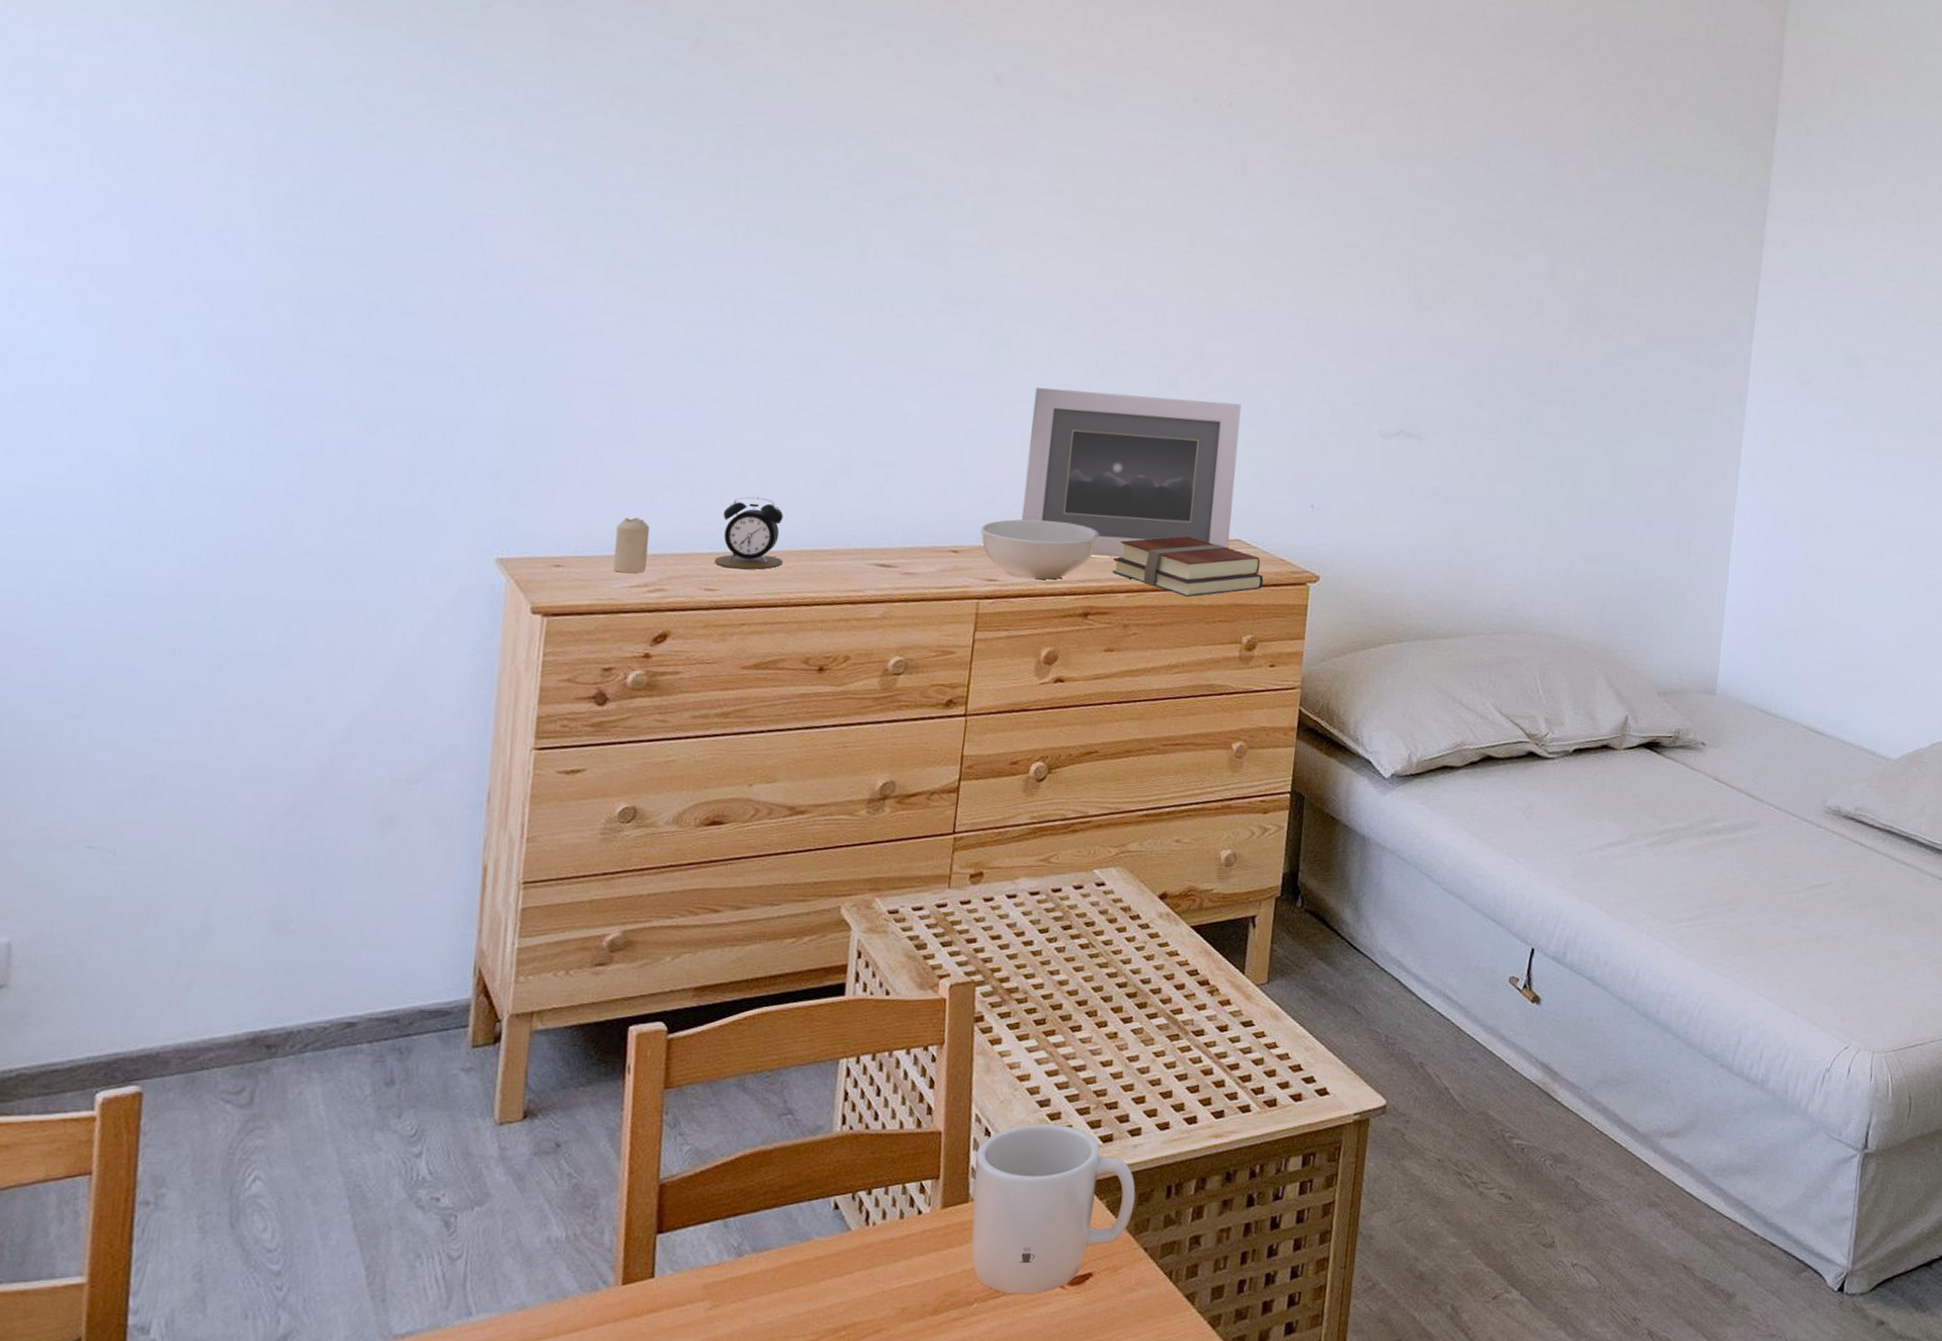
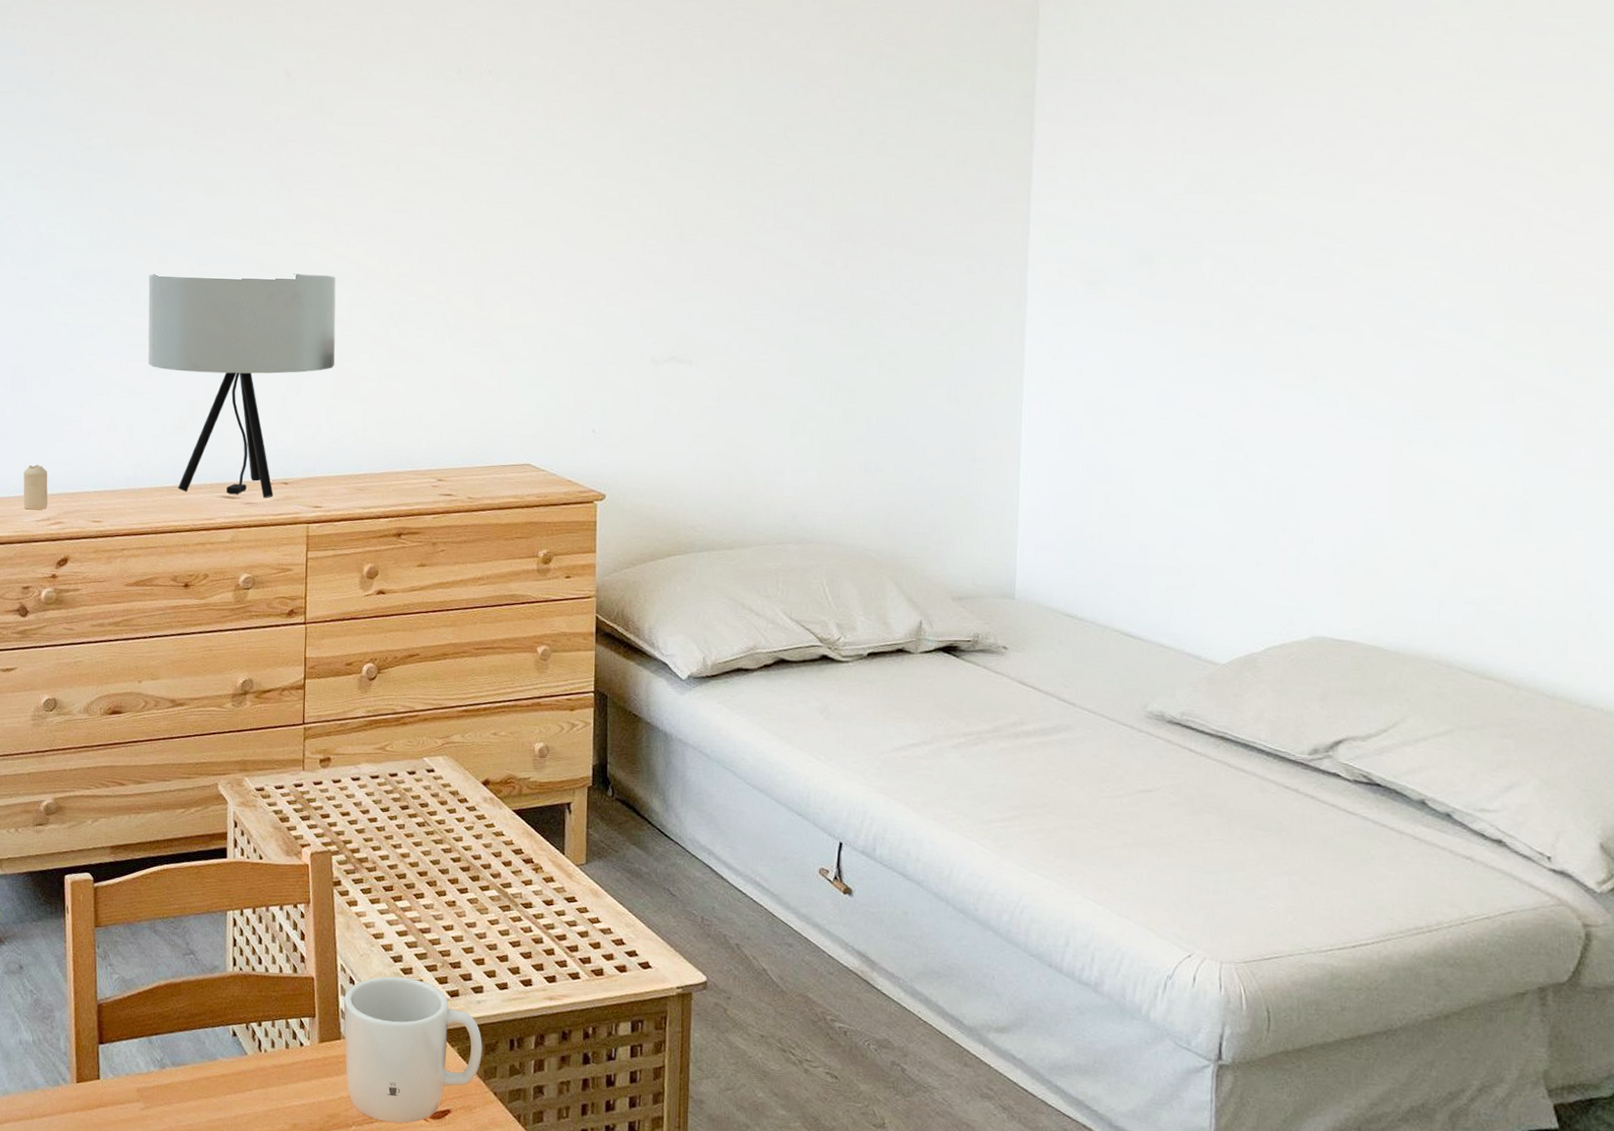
alarm clock: present [714,496,784,570] -> none [97,443,150,504]
table lamp: none [795,295,1036,569] -> present [148,273,336,499]
bowl: present [980,519,1100,580] -> none [304,453,406,506]
picture frame: present [1022,387,1241,558] -> none [338,338,522,484]
books: present [1112,536,1264,598] -> none [418,463,554,518]

